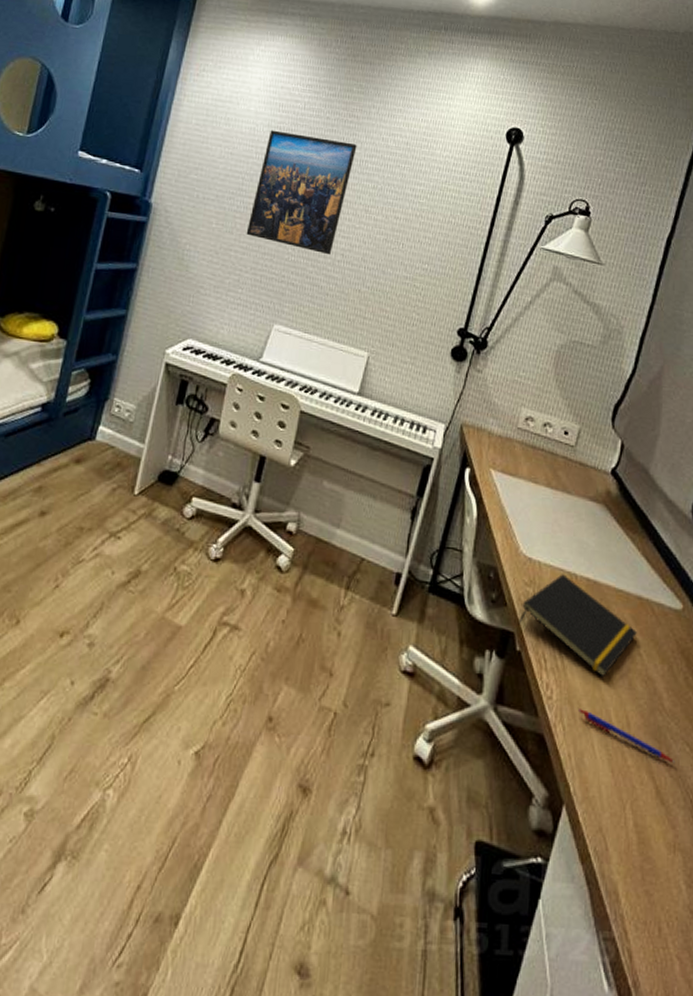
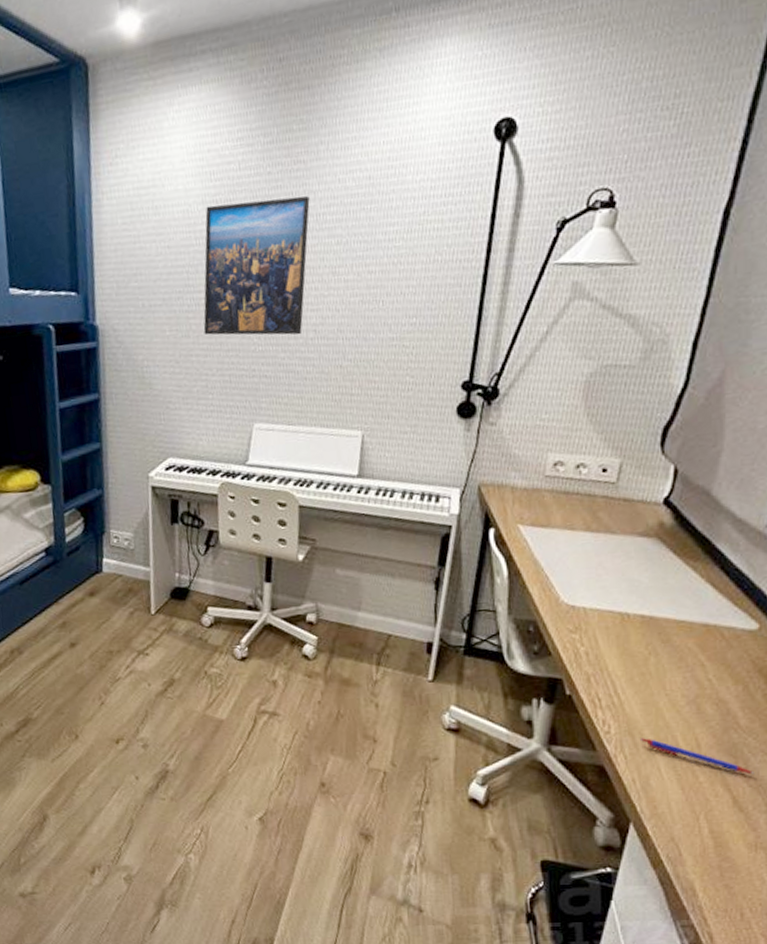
notepad: present [518,574,637,678] -> none [566,615,704,707]

